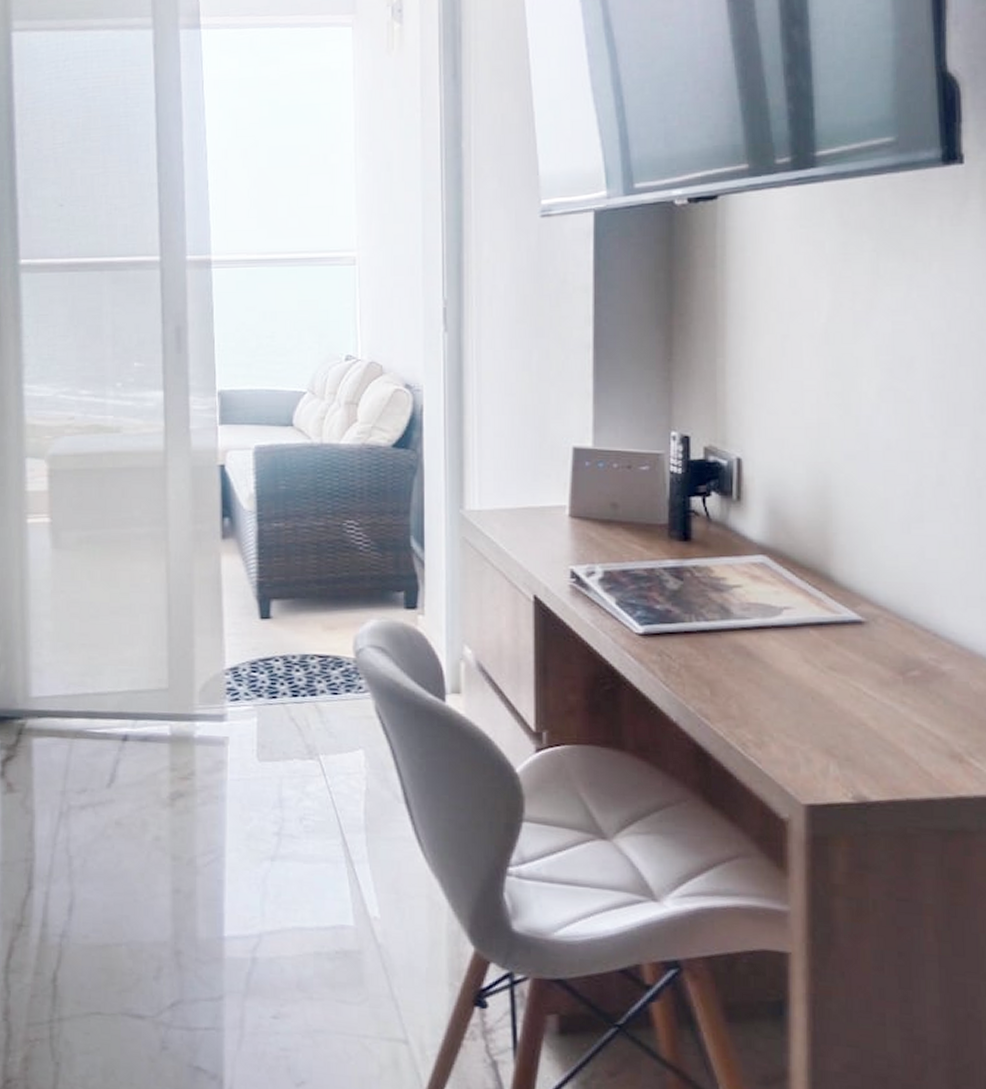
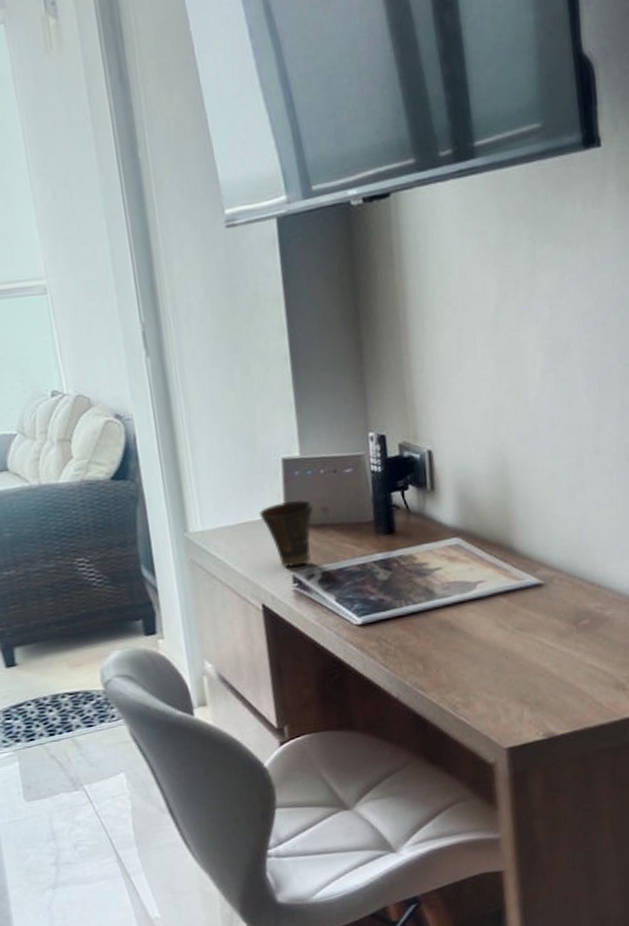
cup: none [541,491,602,562] -> present [258,499,314,567]

